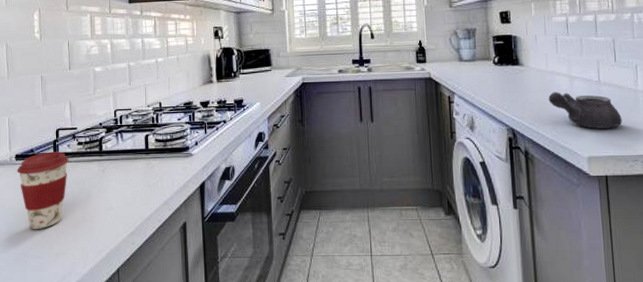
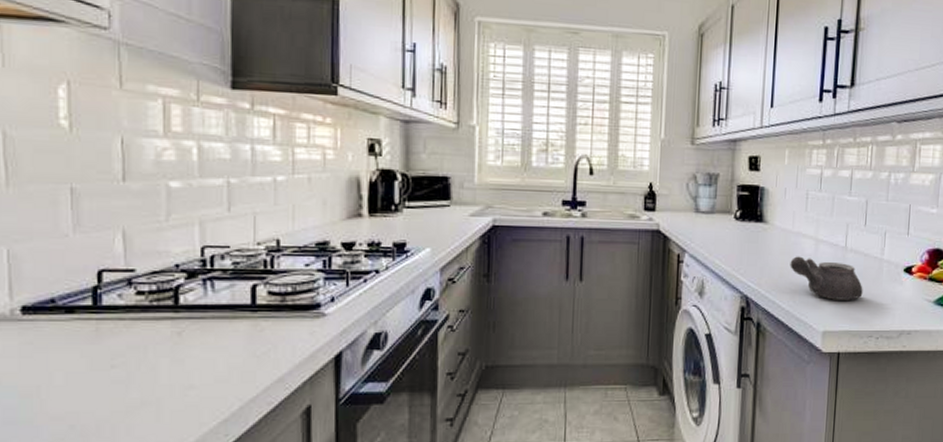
coffee cup: present [17,151,69,230] -> none [24,303,120,418]

